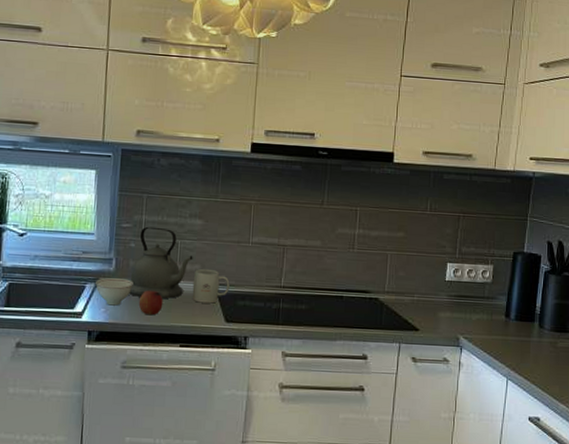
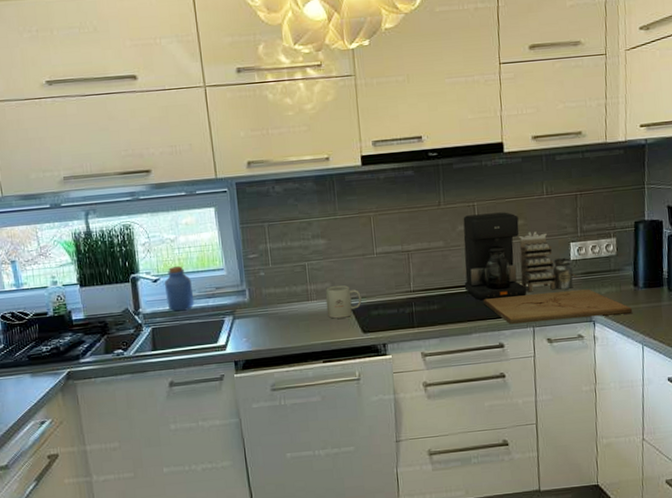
jar: none [29,223,59,269] -> present [164,266,195,311]
bowl: present [96,278,133,306] -> none [233,307,270,335]
kettle: present [129,226,193,299] -> none [265,253,322,322]
fruit: present [138,290,163,316] -> none [277,314,301,338]
coffee maker: none [335,219,399,310] -> present [463,212,527,301]
cutting board: none [352,307,501,344] -> present [483,289,633,325]
spice rack: none [393,245,450,309] -> present [519,231,577,292]

